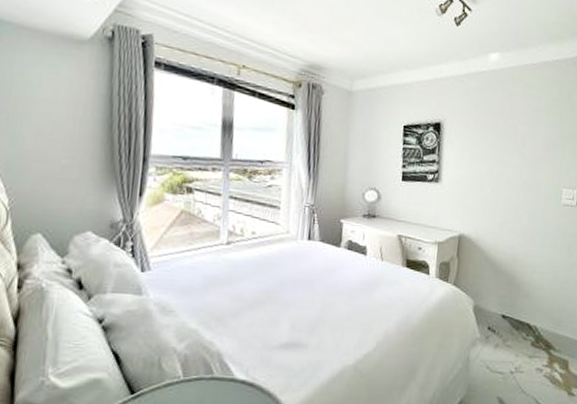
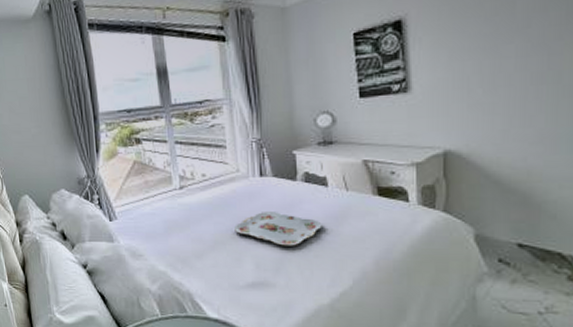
serving tray: none [276,274,357,309] -> present [234,212,322,246]

